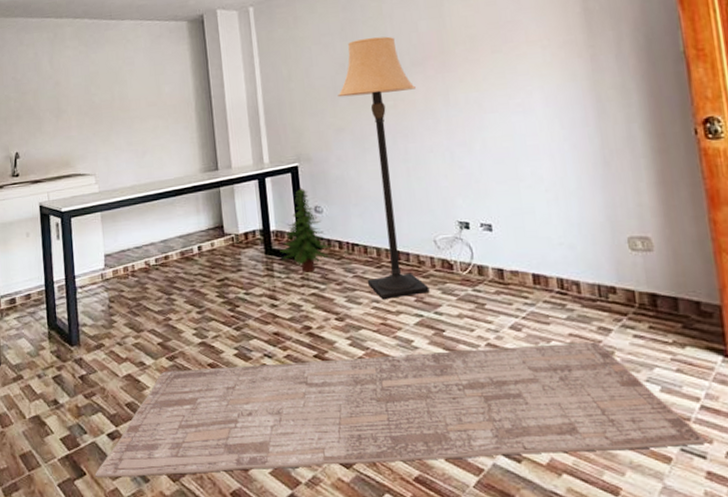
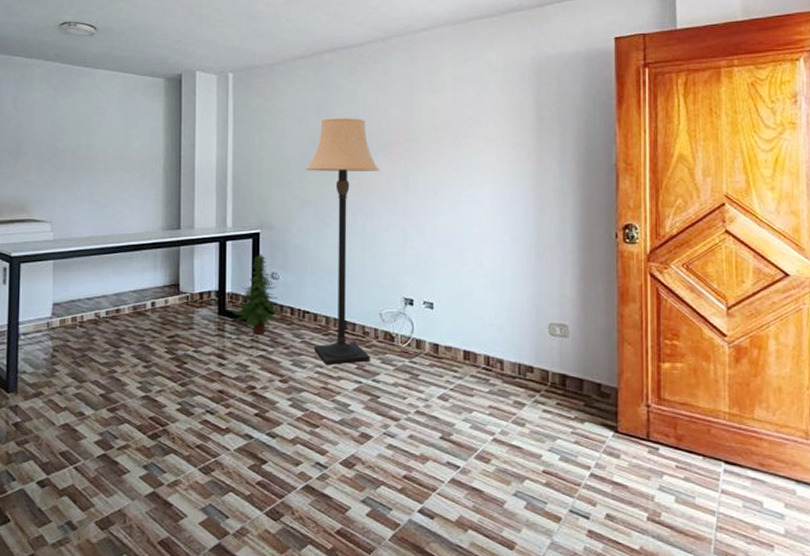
rug: present [95,341,706,478] -> none [19,413,590,525]

